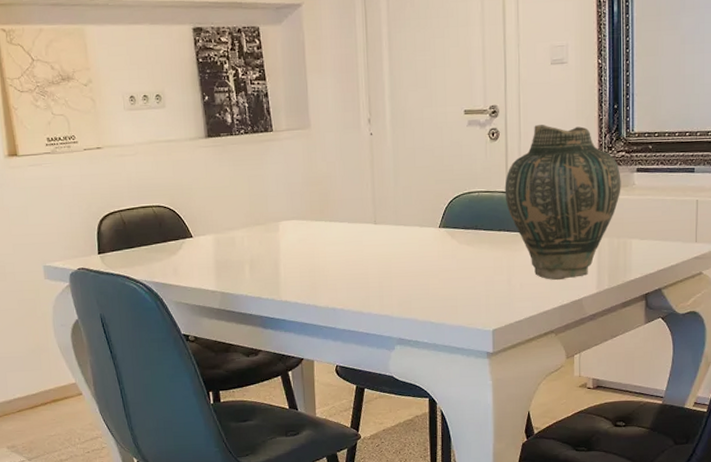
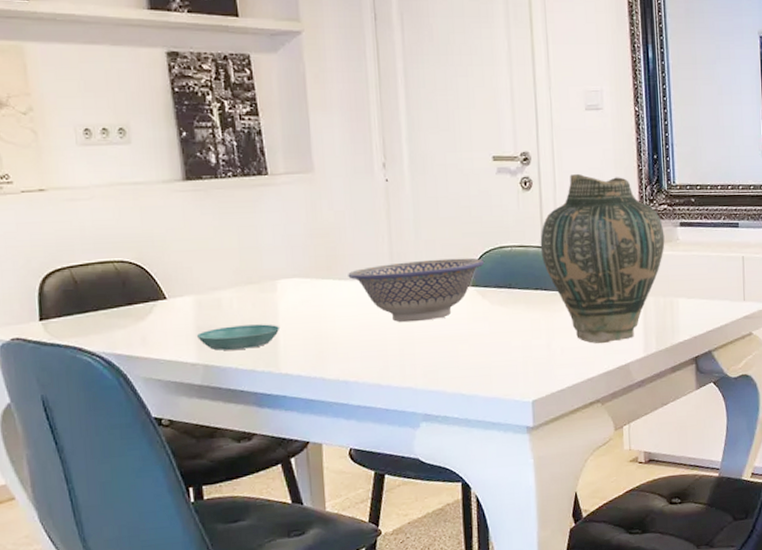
saucer: none [216,259,282,281] -> present [197,324,280,351]
bowl: none [337,202,454,259] -> present [348,258,484,323]

